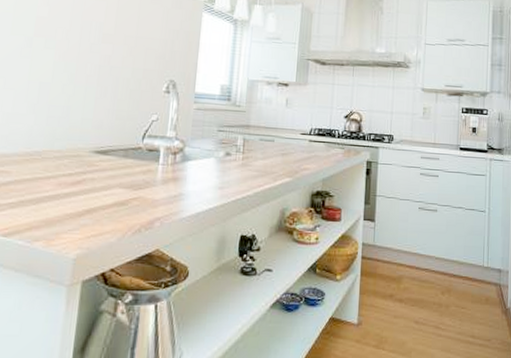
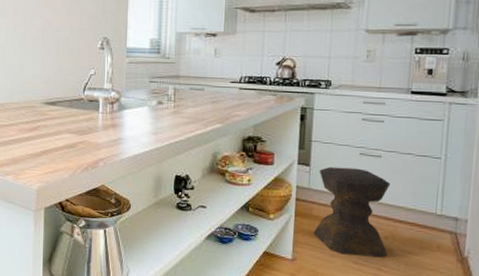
stool: none [378,222,446,315] -> present [313,166,391,258]

